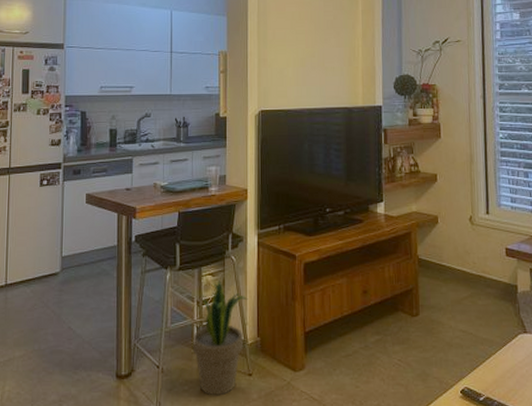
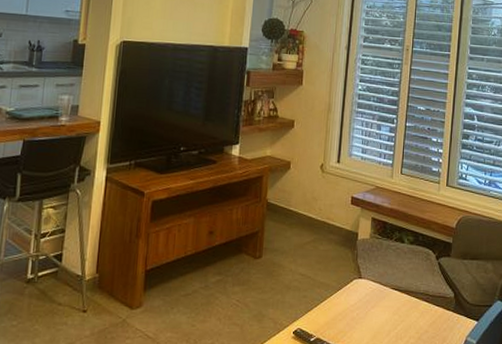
potted plant: present [193,281,248,396] -> none [25,214,90,332]

